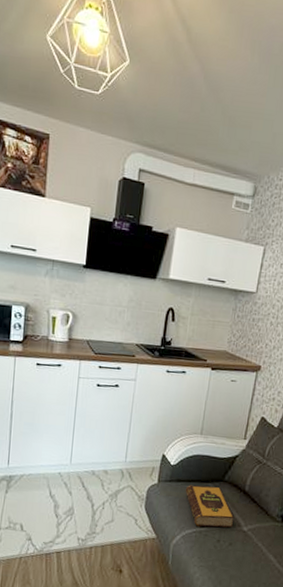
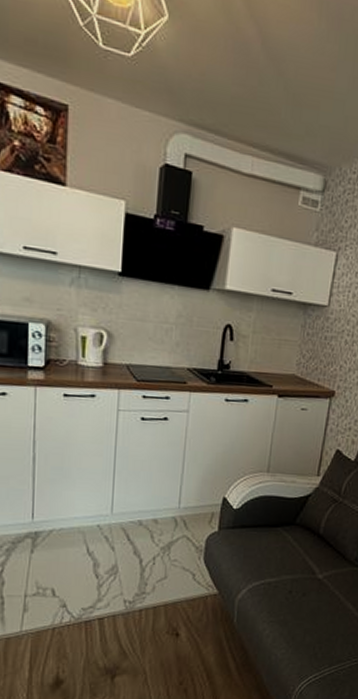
hardback book: present [185,485,235,528] -> none [250,530,308,578]

